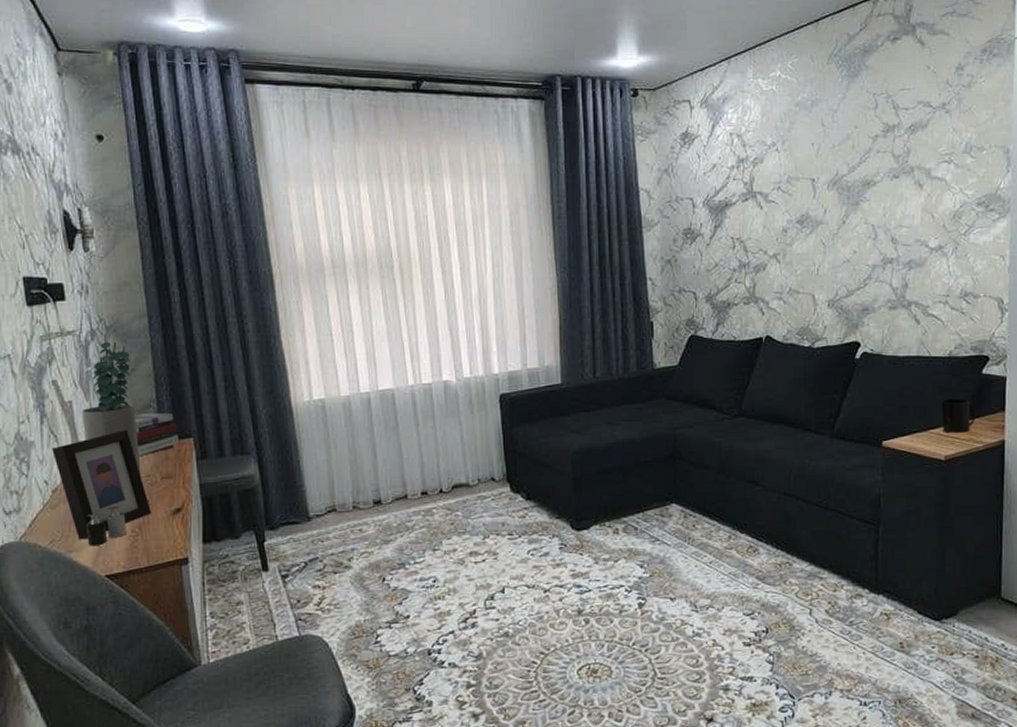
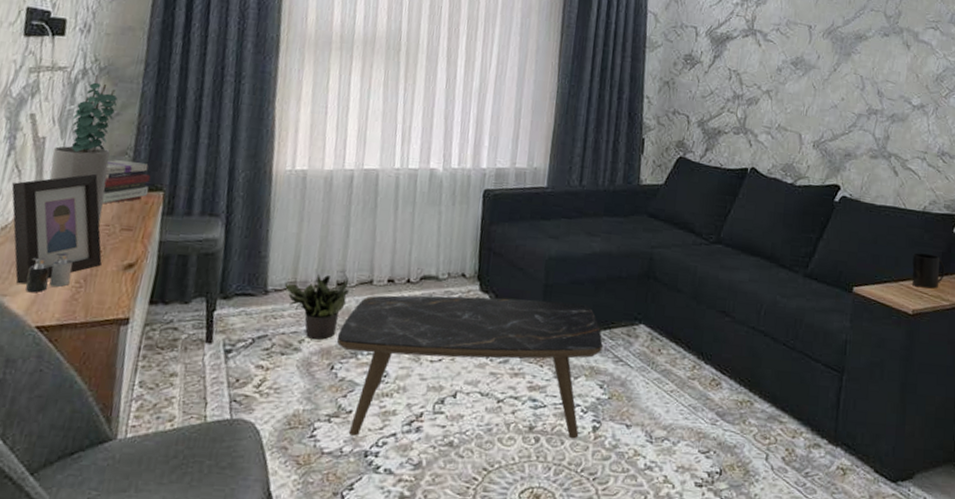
potted plant: none [324,493,386,556] -> present [284,273,349,340]
coffee table: none [383,491,638,638] -> present [336,295,603,439]

